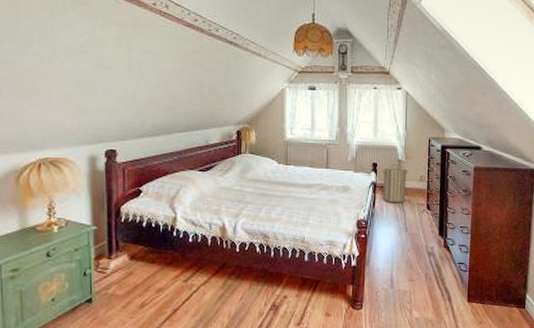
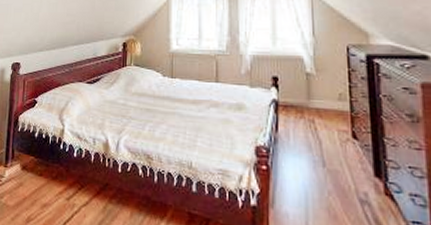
laundry hamper: present [382,164,409,202] -> none [285,78,321,127]

